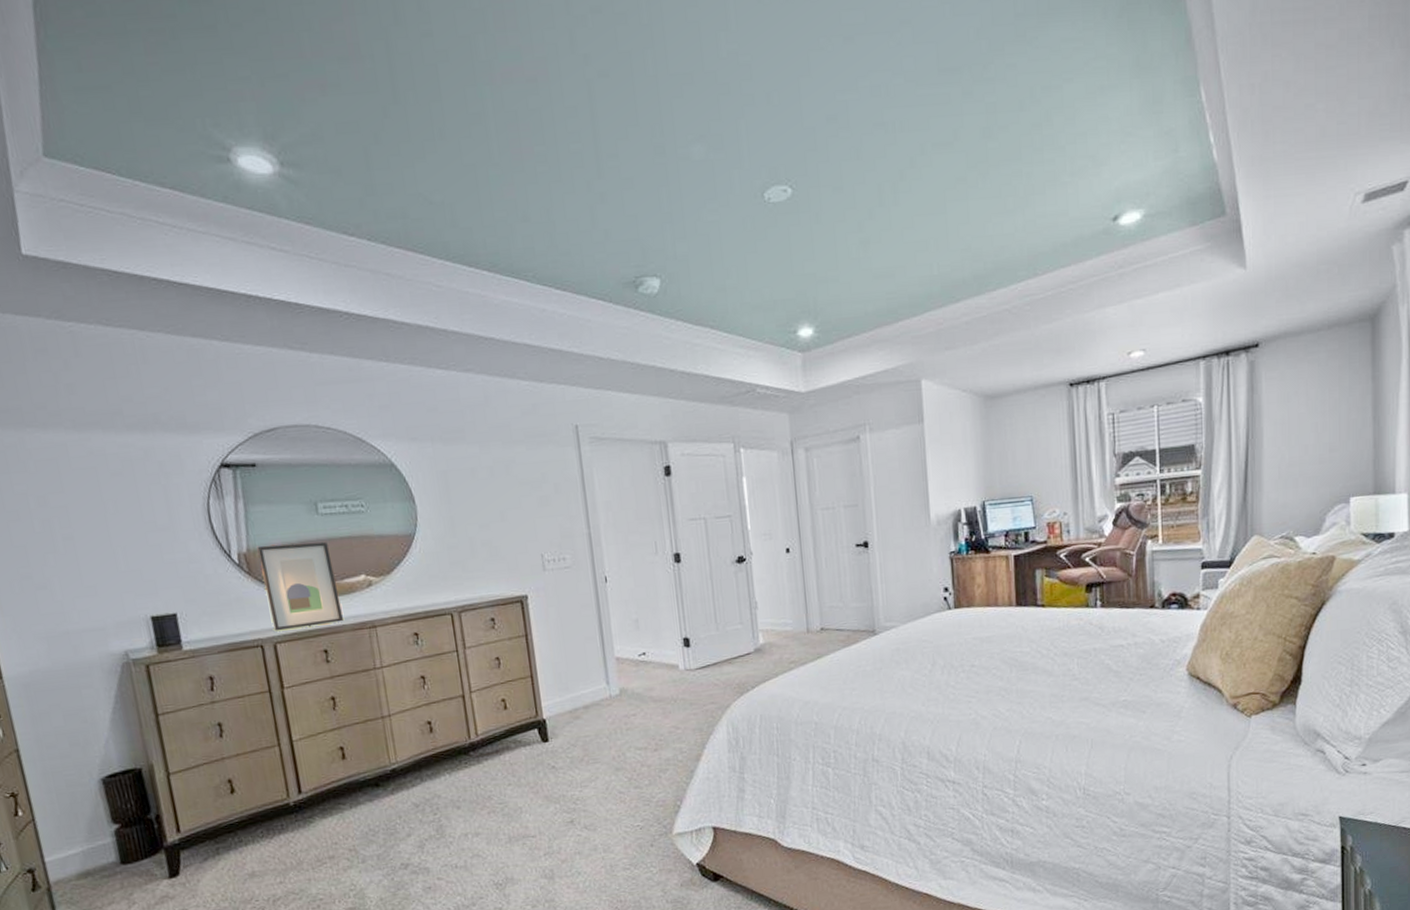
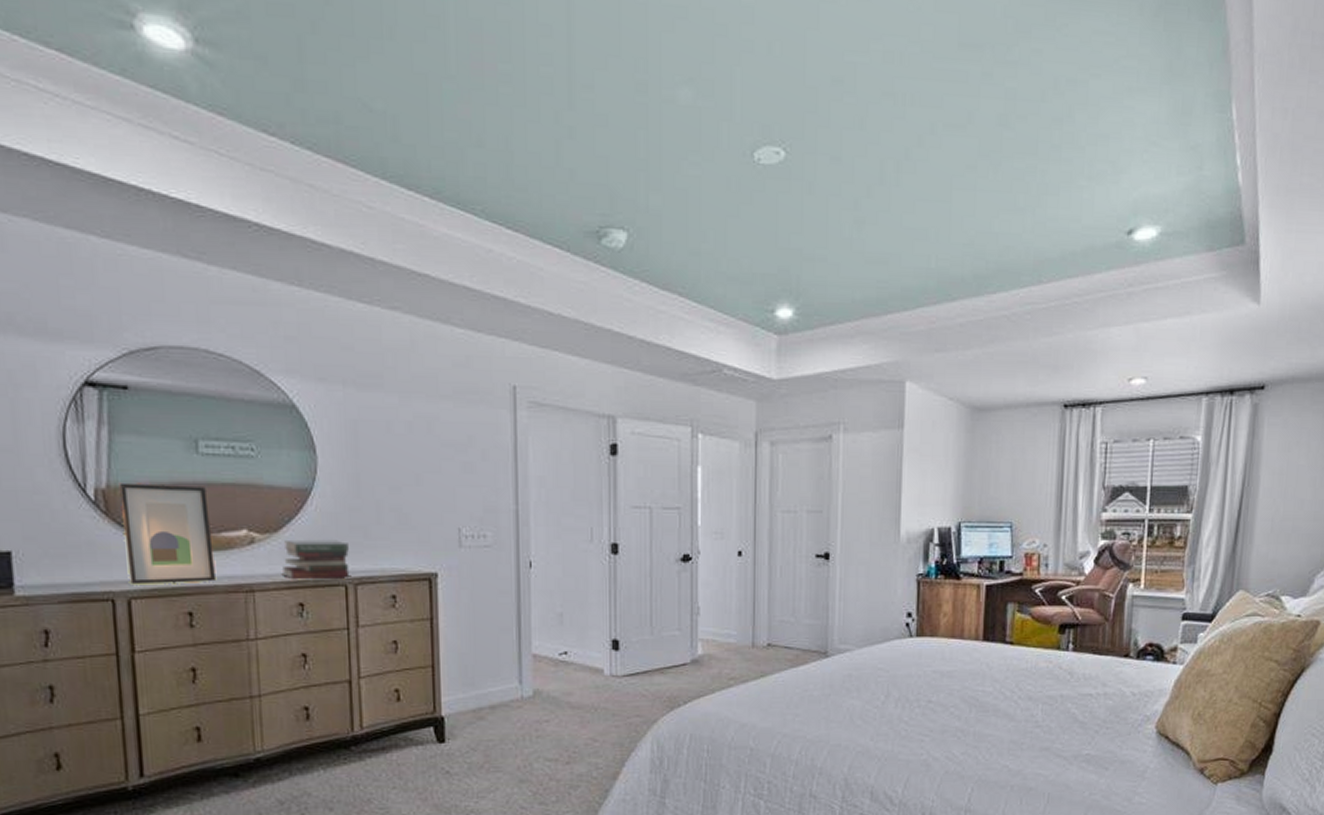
books: none [397,575,454,614] -> present [282,539,350,580]

